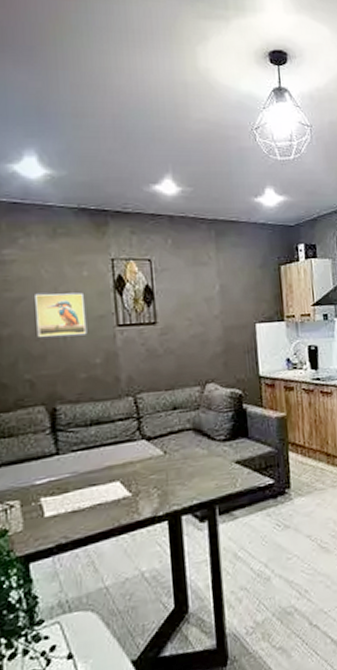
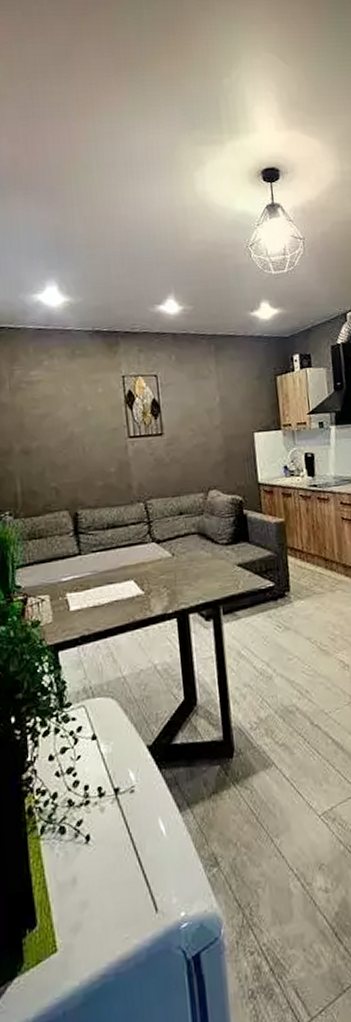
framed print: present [35,292,87,337] -> none [58,407,103,449]

